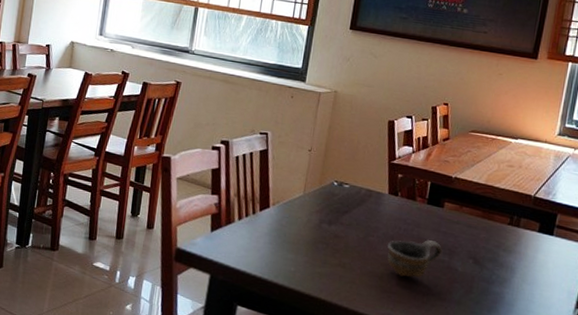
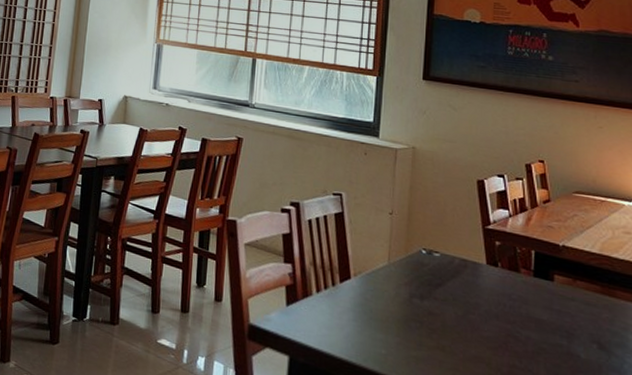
cup: present [387,239,443,278] -> none [491,318,559,365]

